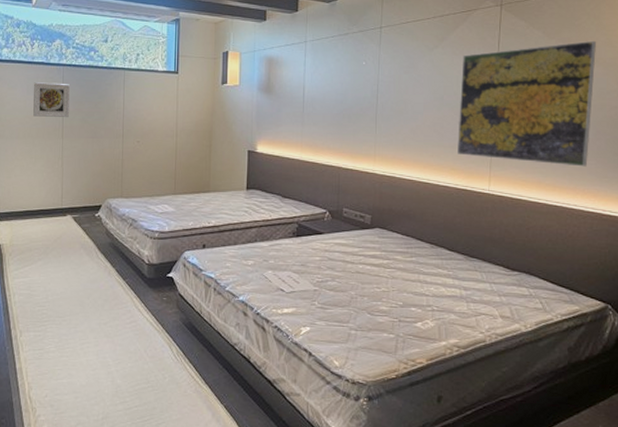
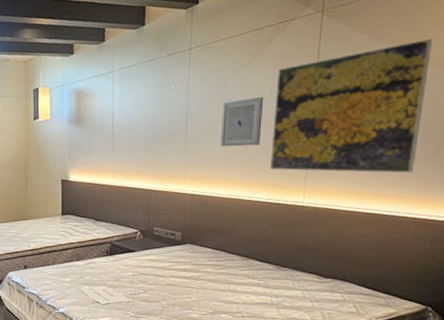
wall art: none [409,80,450,129] -> present [220,96,264,147]

